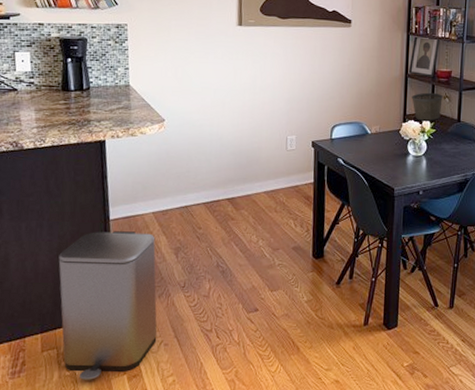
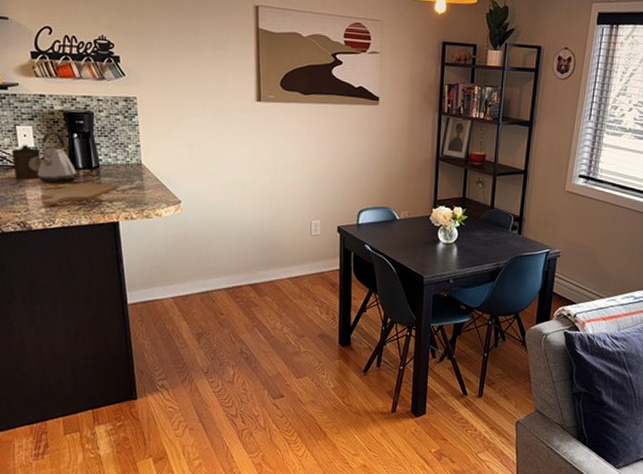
canister: none [9,70,37,102] -> present [11,145,42,180]
kettle: none [31,56,69,107] -> present [37,131,77,186]
chopping board: none [33,103,107,126] -> present [40,183,119,206]
pedal bin: present [58,231,158,380] -> none [76,316,182,462]
basket: present [412,92,443,121] -> none [443,177,476,207]

